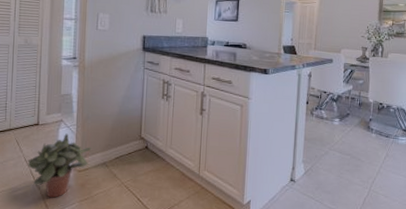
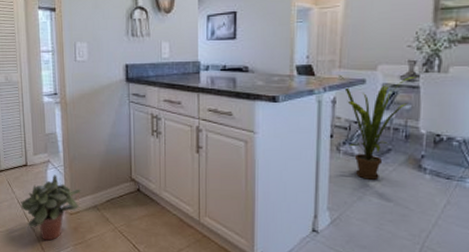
house plant: none [314,55,367,138] -> present [339,74,417,180]

